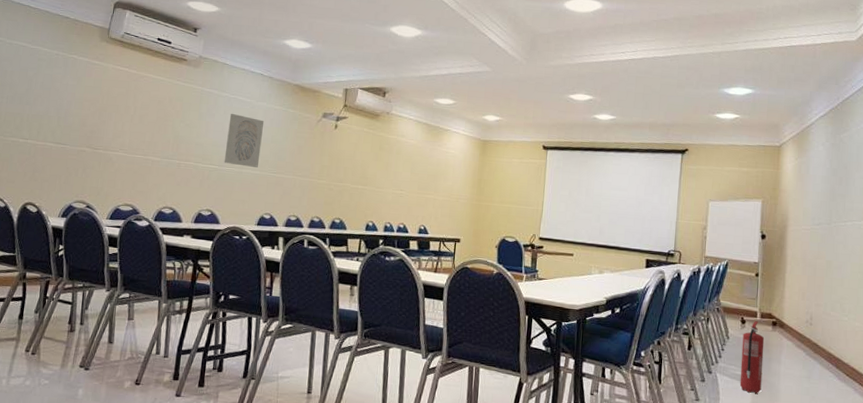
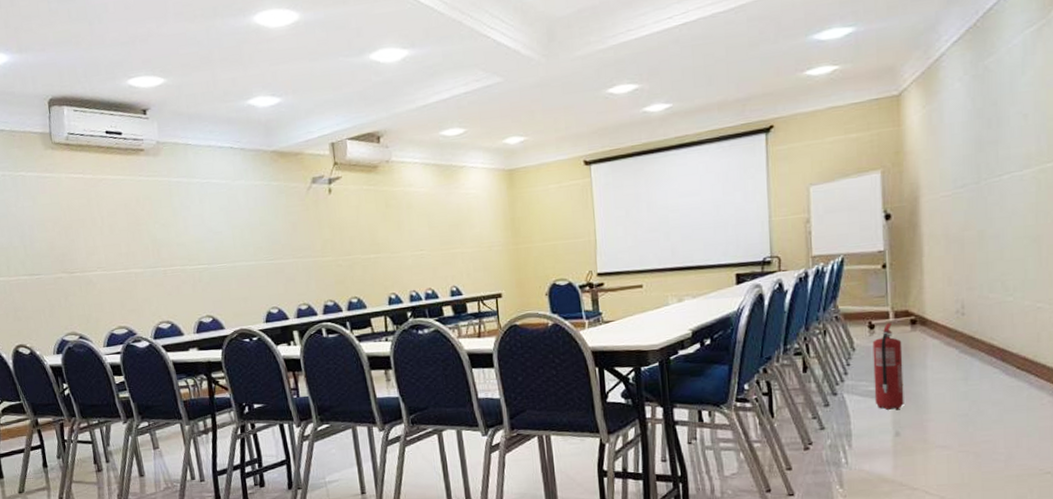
wall art: present [224,113,265,167] -> none [206,200,252,260]

